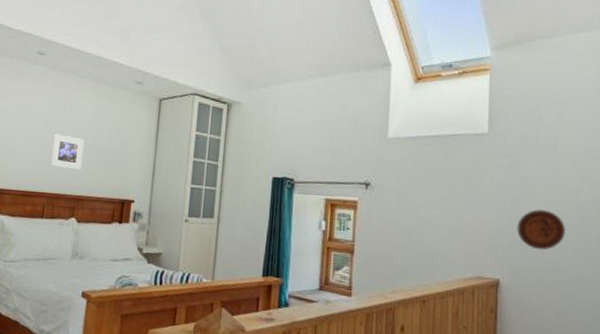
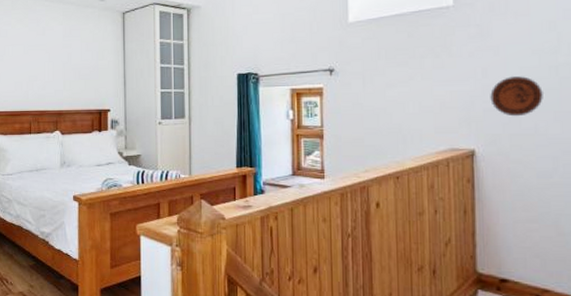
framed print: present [50,134,84,170] -> none [31,56,59,88]

